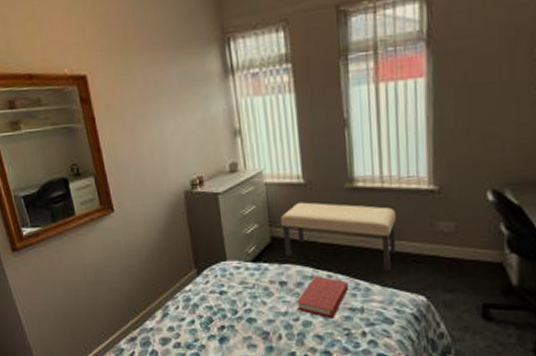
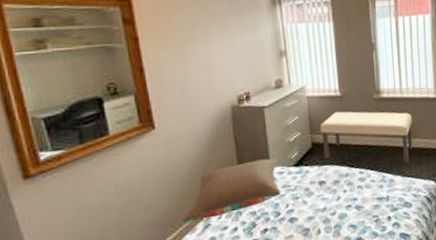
pillow: none [142,251,239,309] -> present [181,158,281,224]
book: present [296,276,348,318] -> none [333,173,377,209]

